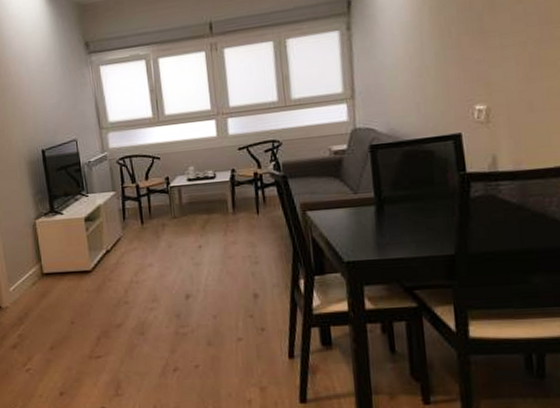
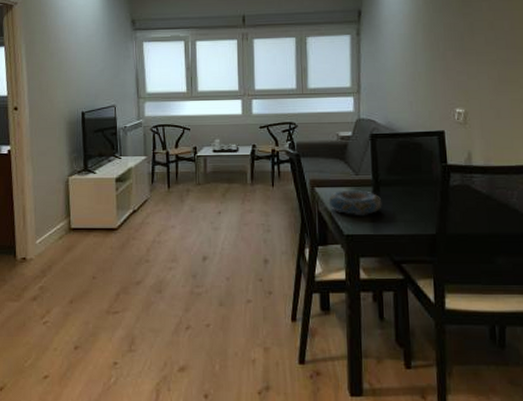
decorative bowl: none [323,210,388,239] -> present [328,190,382,215]

